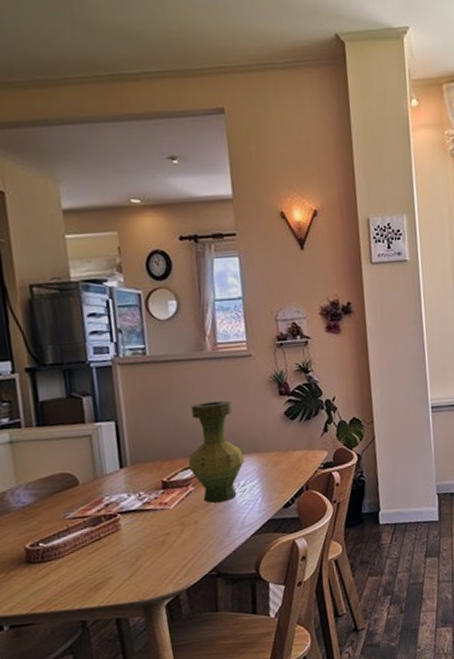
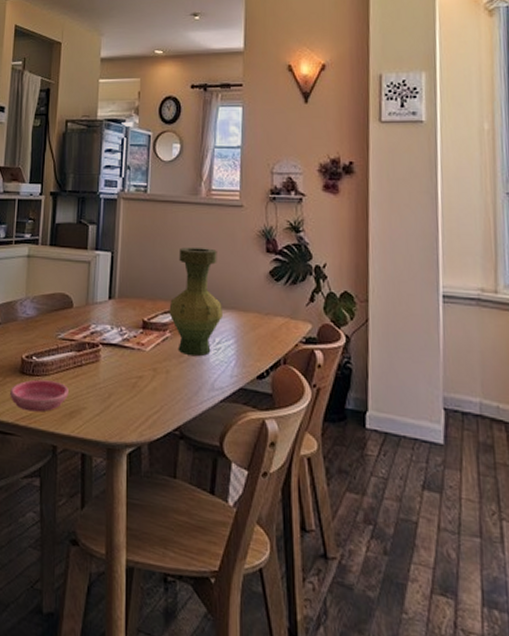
saucer: none [17,560,91,598] -> present [10,379,69,412]

